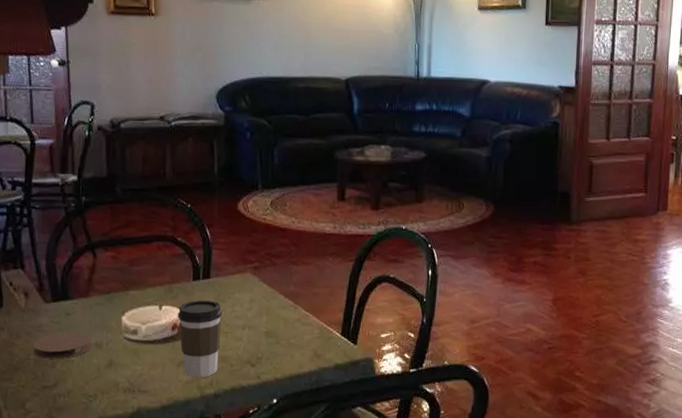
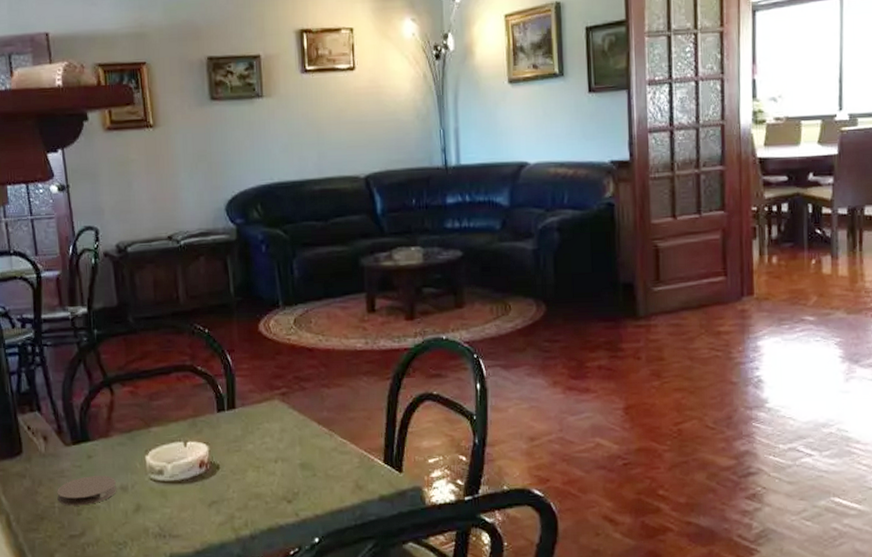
coffee cup: present [177,300,223,378] -> none [203,433,253,519]

